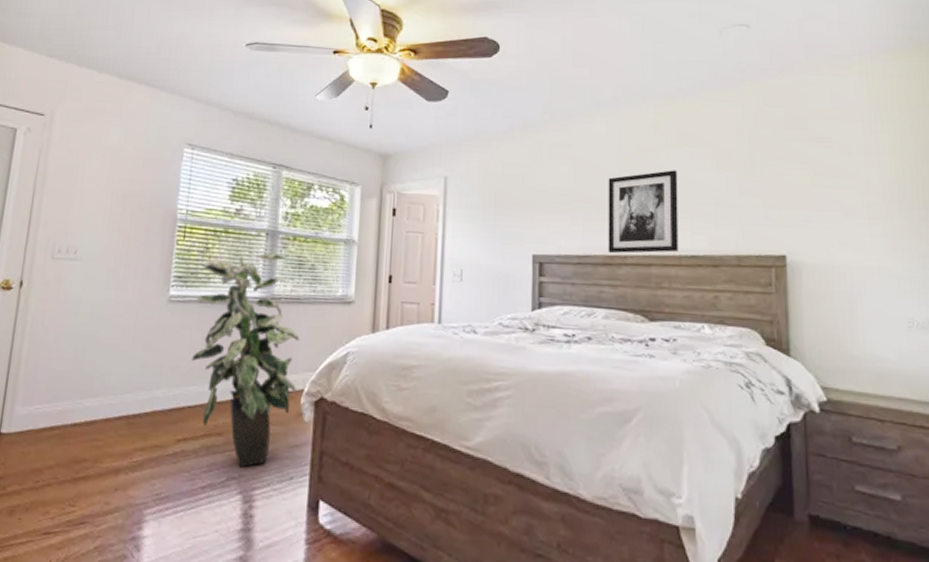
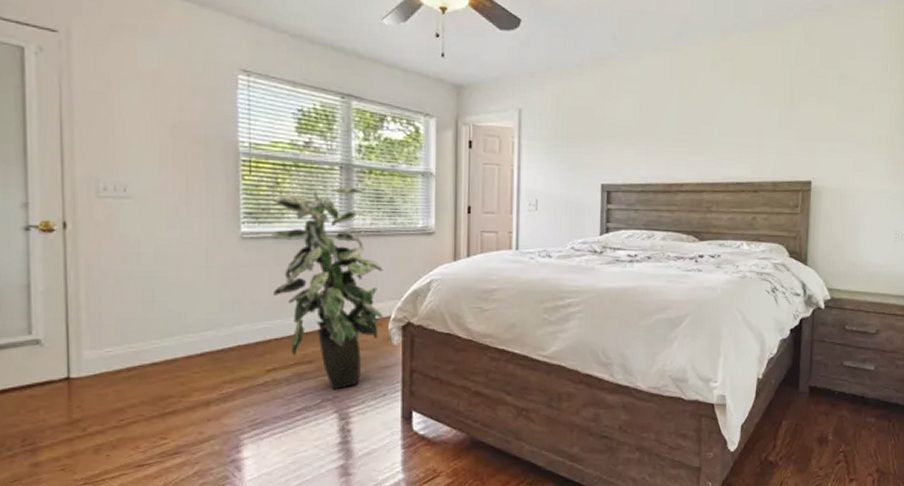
wall art: present [608,170,679,254] -> none [667,104,730,182]

